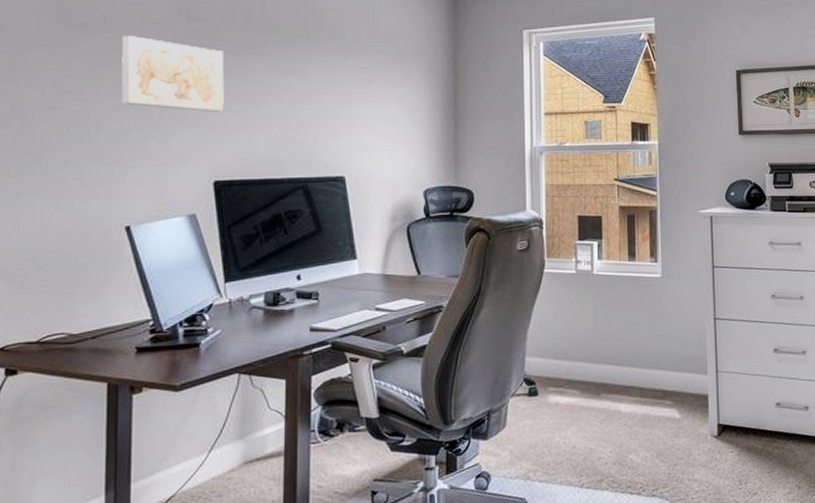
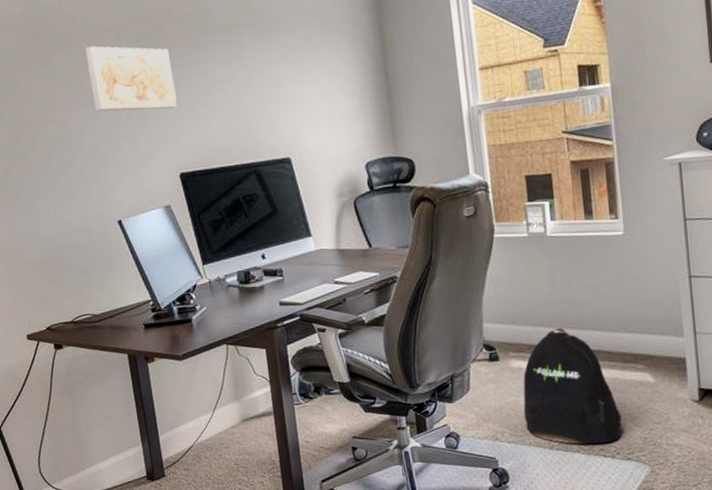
backpack: none [557,363,650,482] -> present [523,327,622,445]

